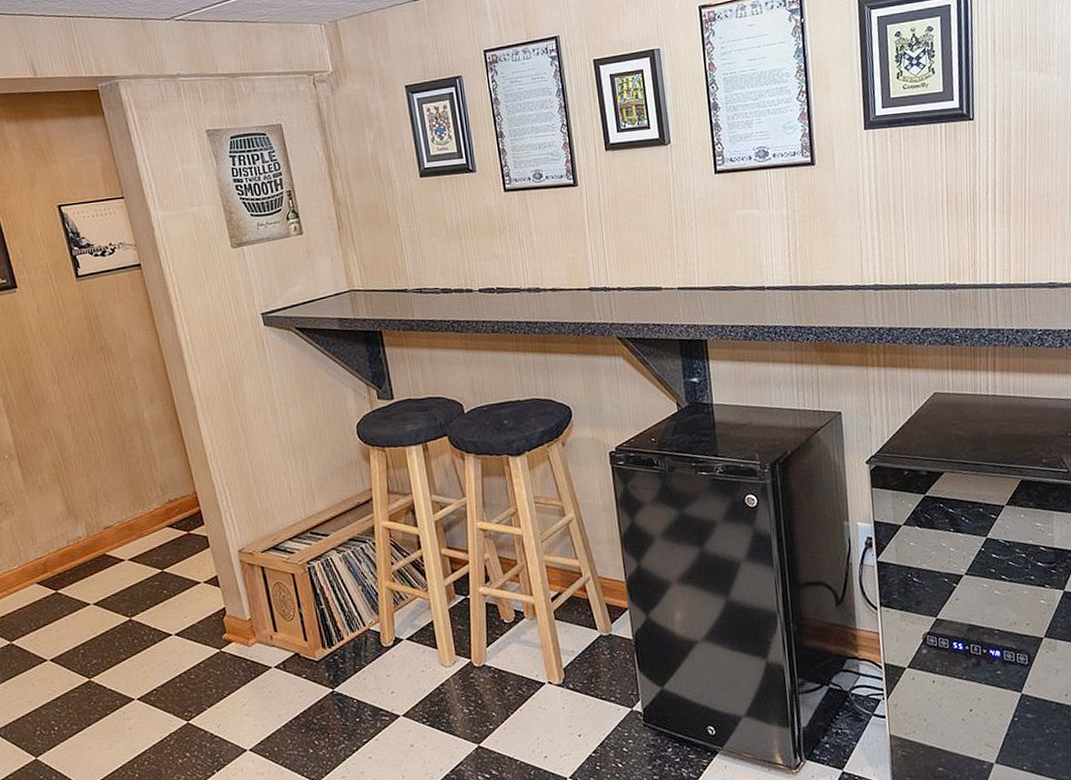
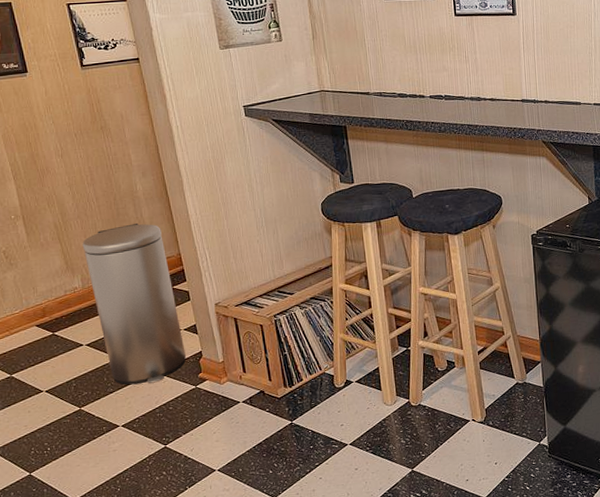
pedal bin: none [85,458,207,651] -> present [82,224,186,385]

